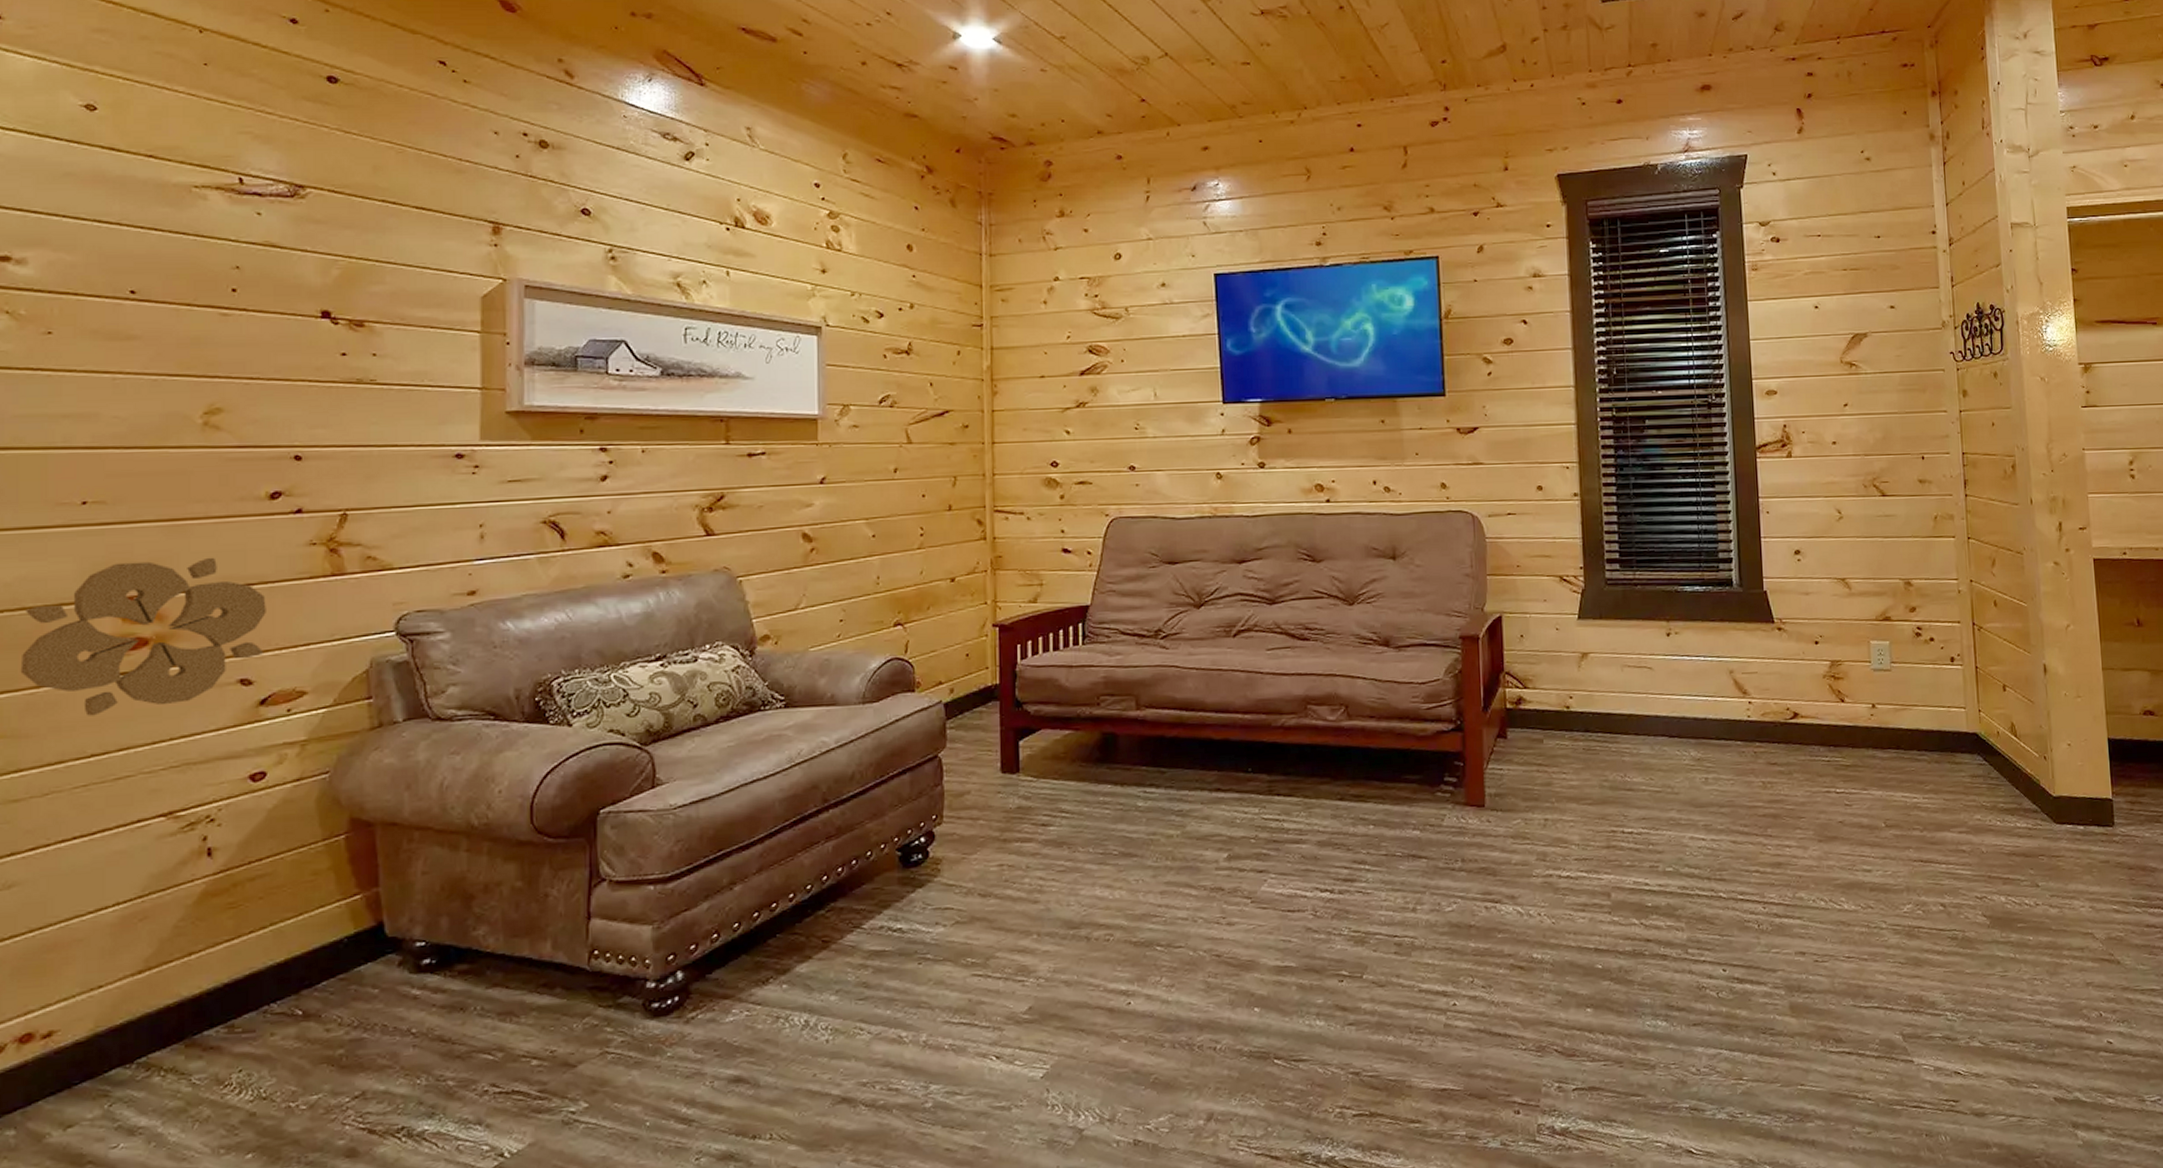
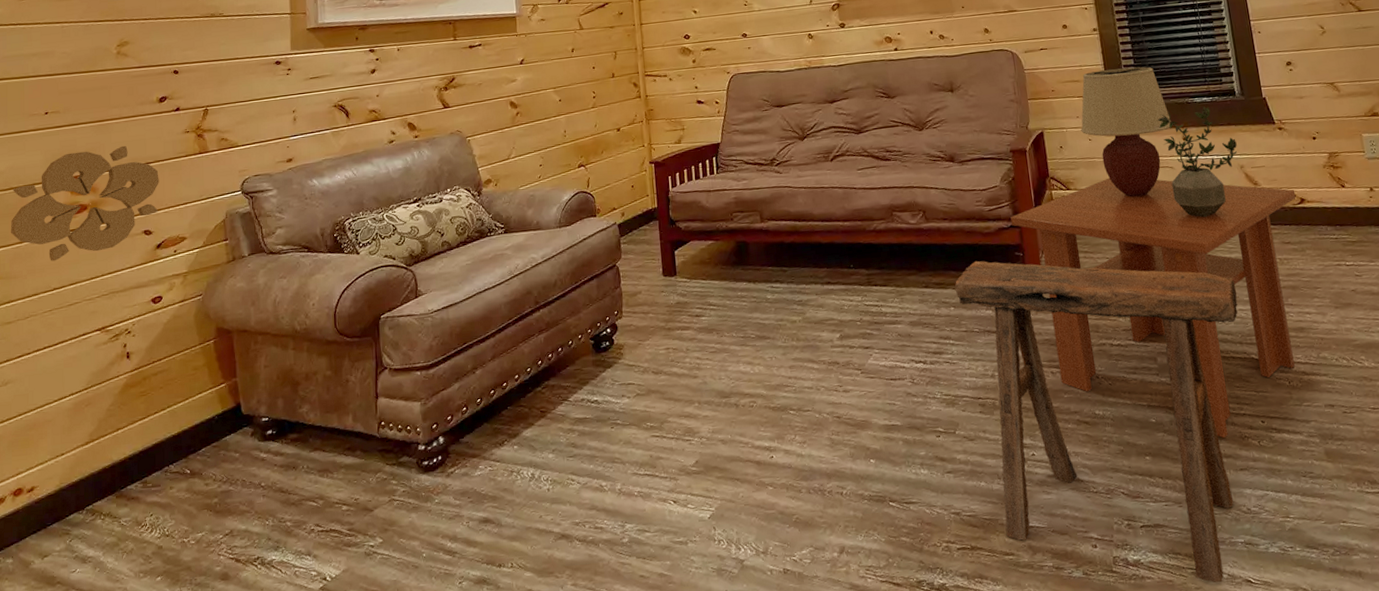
stool: none [1377,769,1711,1154] -> present [955,260,1238,583]
coffee table: none [1453,676,1789,989] -> present [1010,177,1296,439]
table lamp: none [1547,543,1655,701] -> present [1081,66,1171,197]
potted plant: none [1639,597,1728,730] -> present [1157,106,1237,218]

